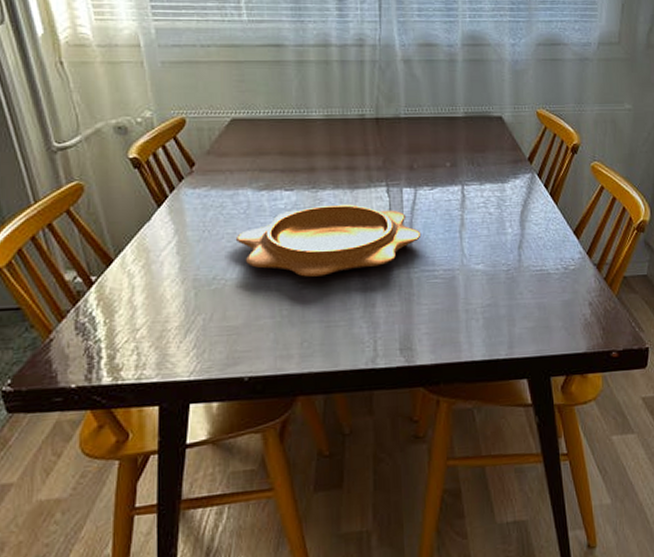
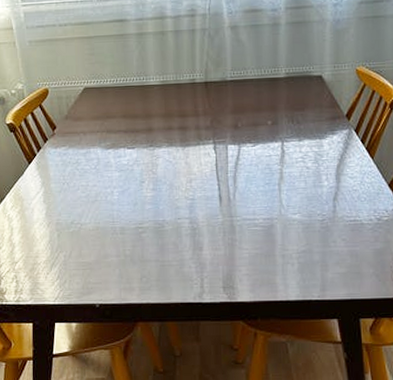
decorative bowl: present [235,204,422,277] -> none [88,160,244,223]

